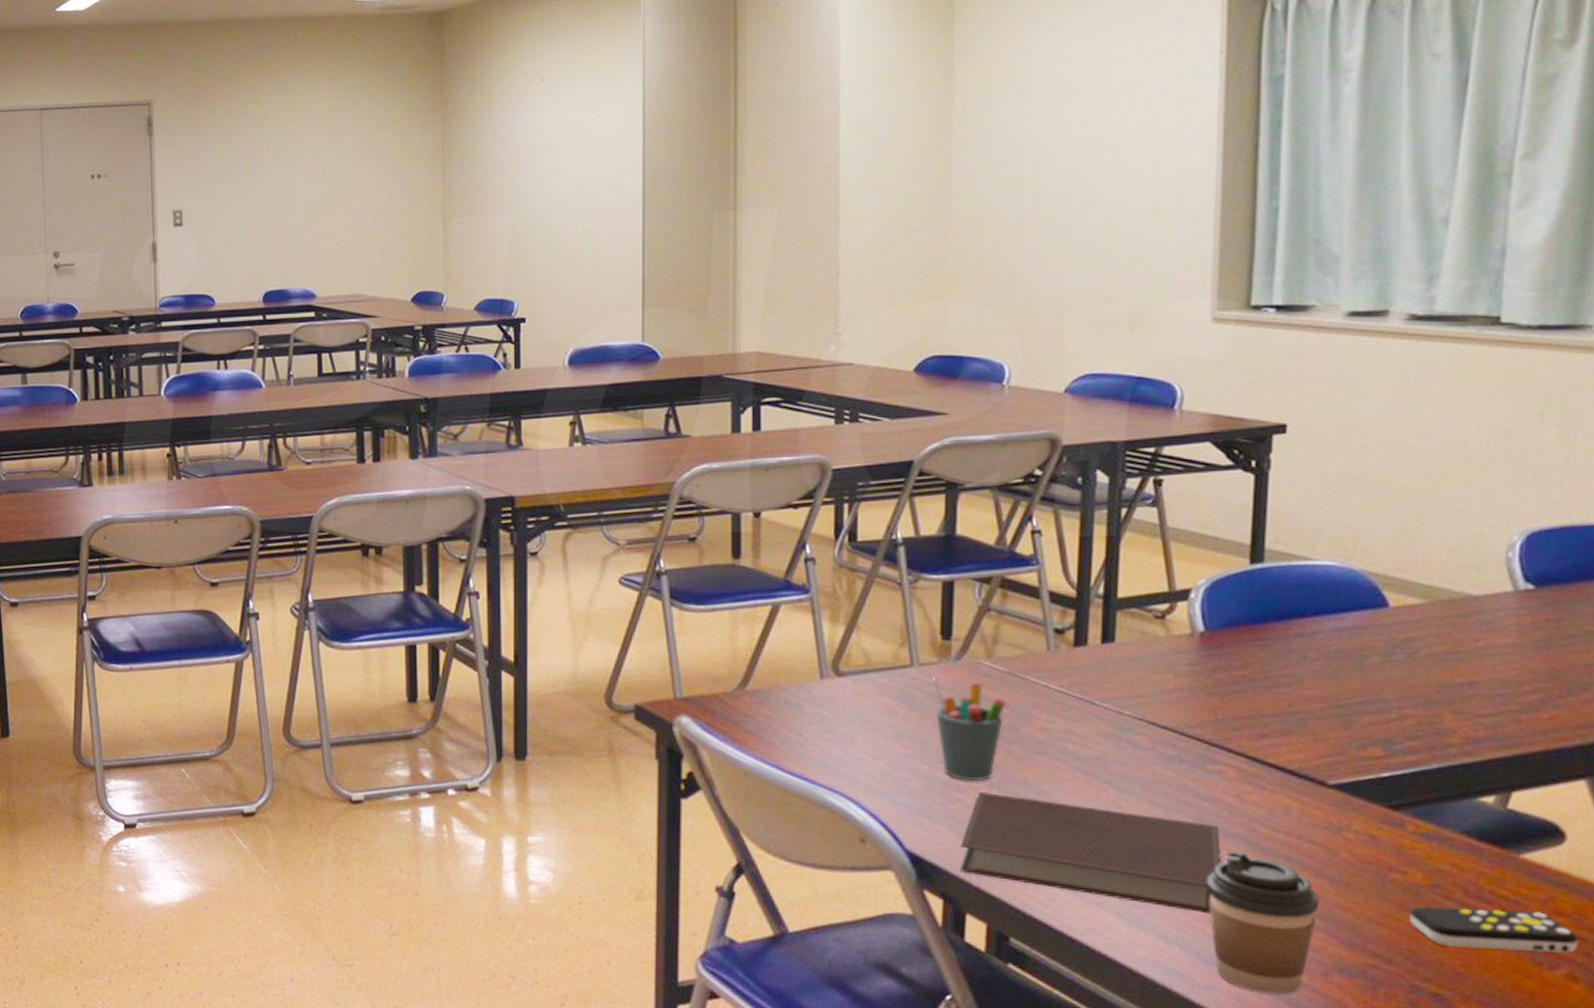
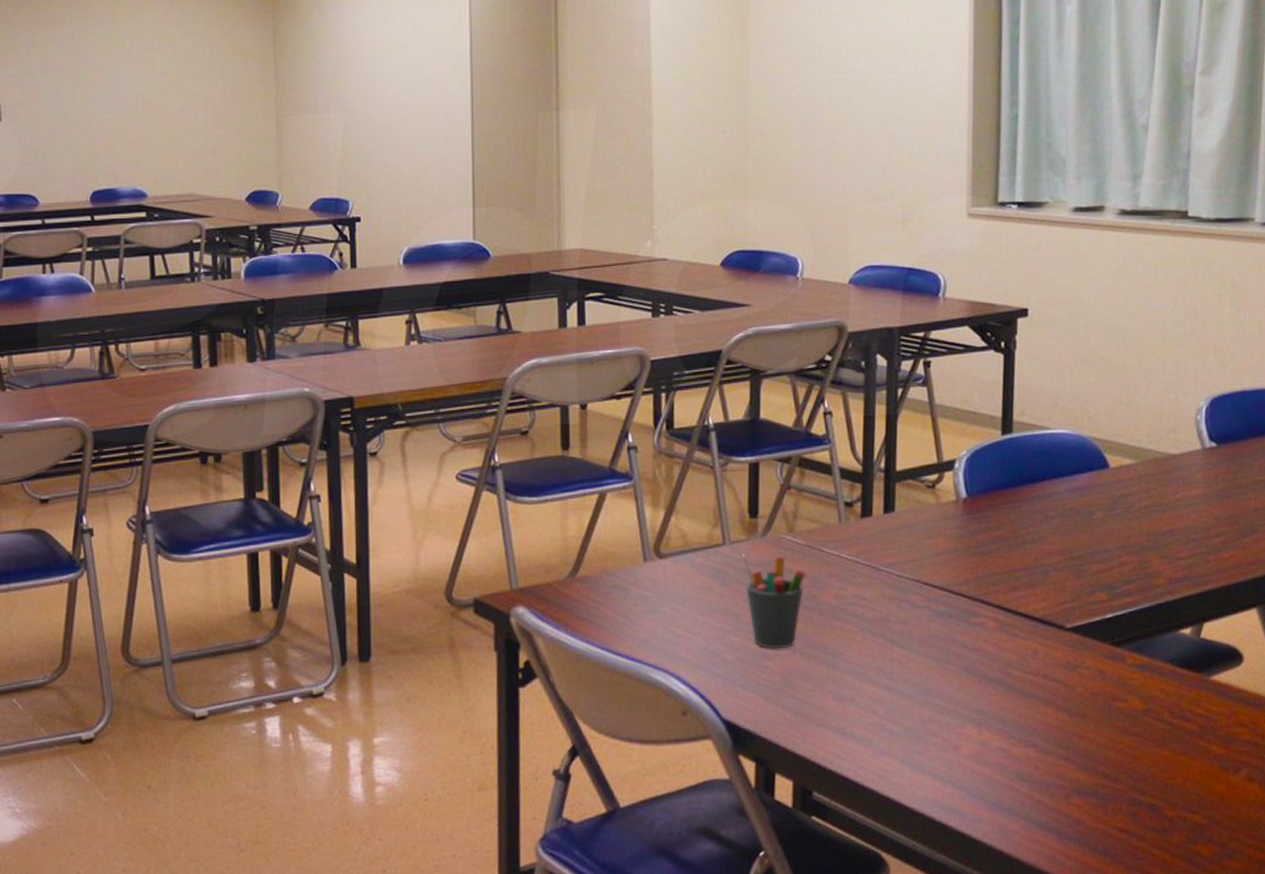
notebook: present [960,792,1221,913] -> none [769,658,984,752]
coffee cup: present [1206,850,1320,995] -> none [972,693,1062,820]
remote control: present [1410,905,1578,953] -> none [1130,725,1254,762]

